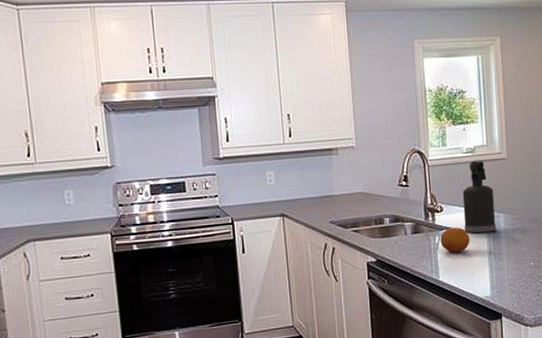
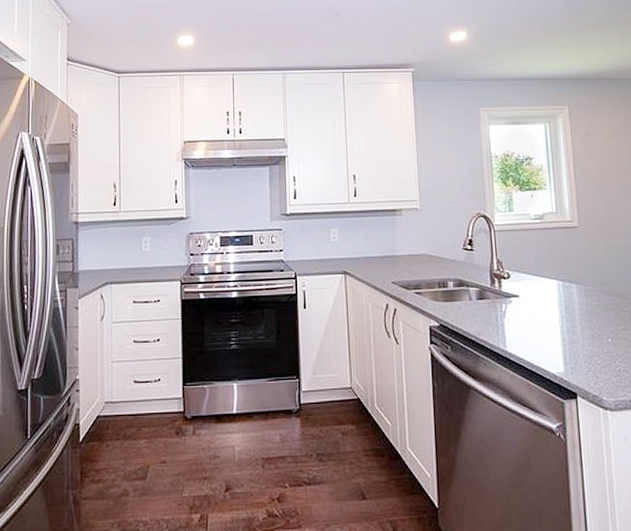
fruit: present [440,227,470,253] -> none [507,295,540,323]
spray bottle: present [462,160,496,233] -> none [530,227,569,304]

